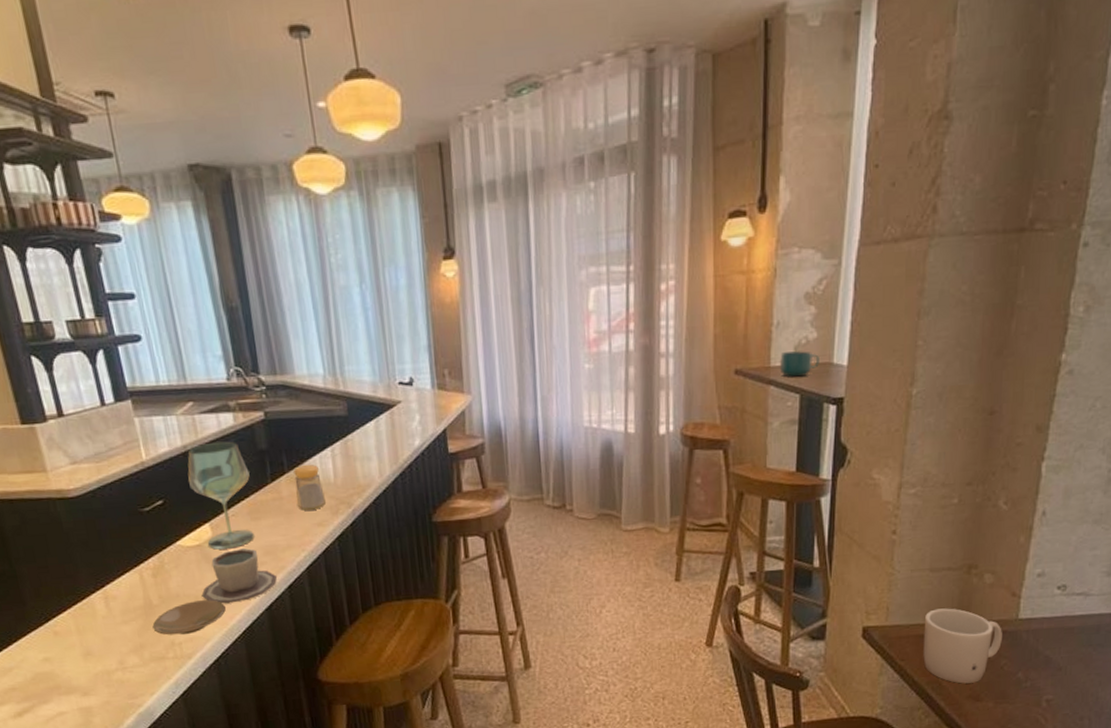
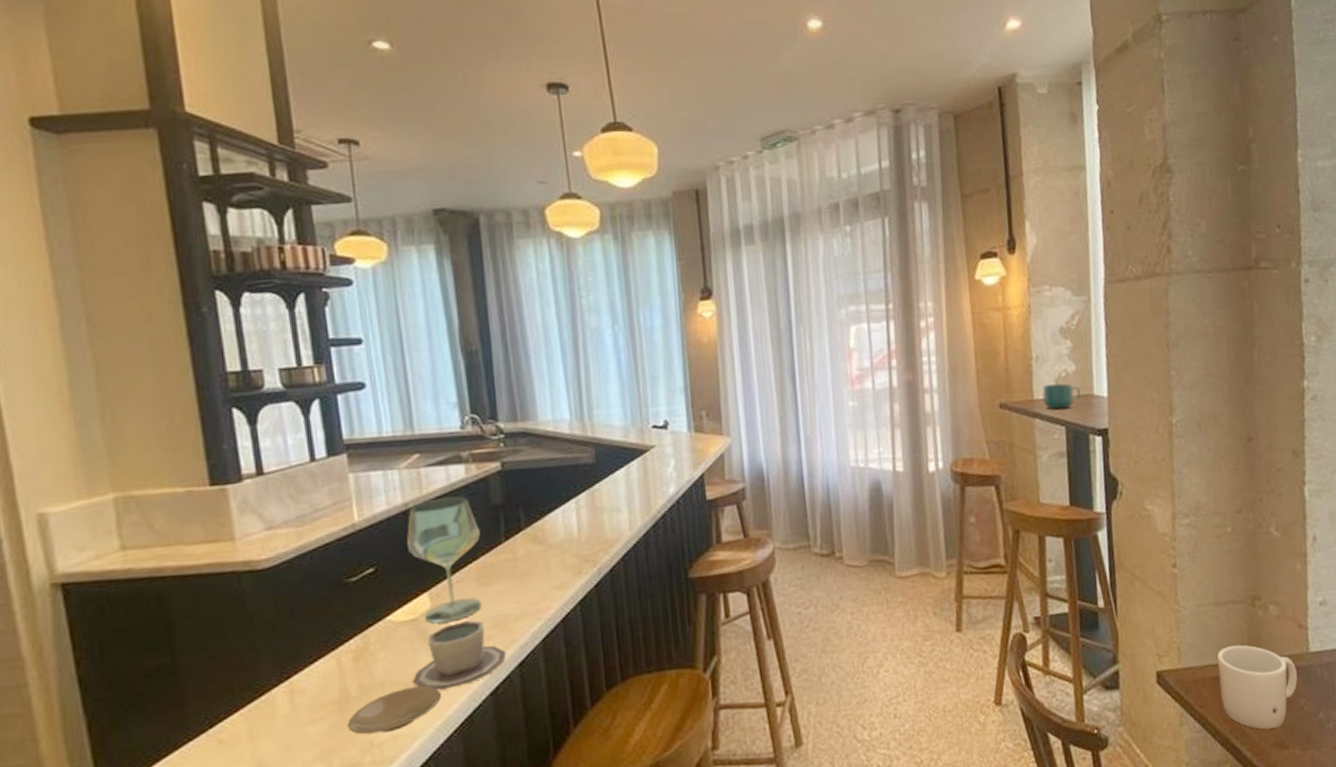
salt shaker: present [293,464,326,511] -> none [531,518,567,572]

